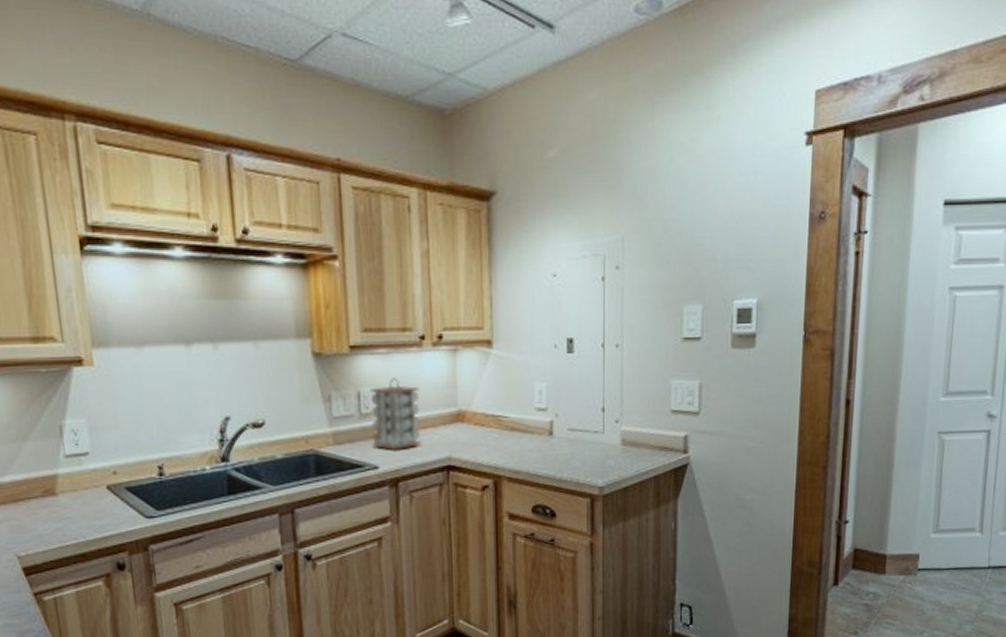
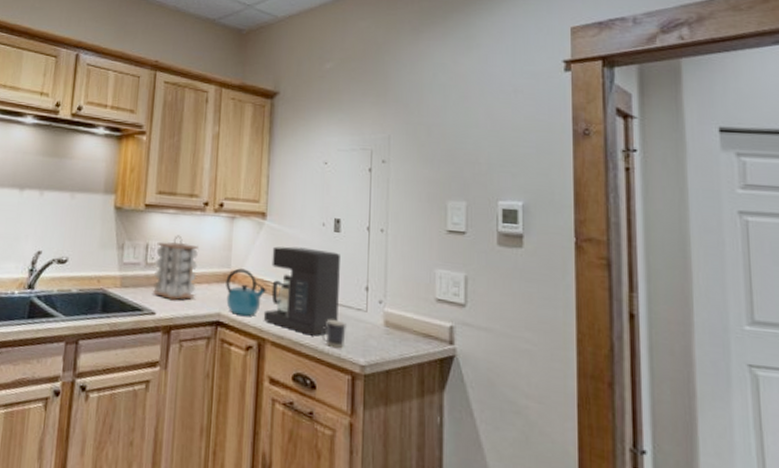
kettle: none [454,406,500,456] -> present [226,268,267,316]
coffee maker: none [497,374,575,466] -> present [263,246,340,336]
mug: none [559,445,584,473] -> present [321,320,347,348]

